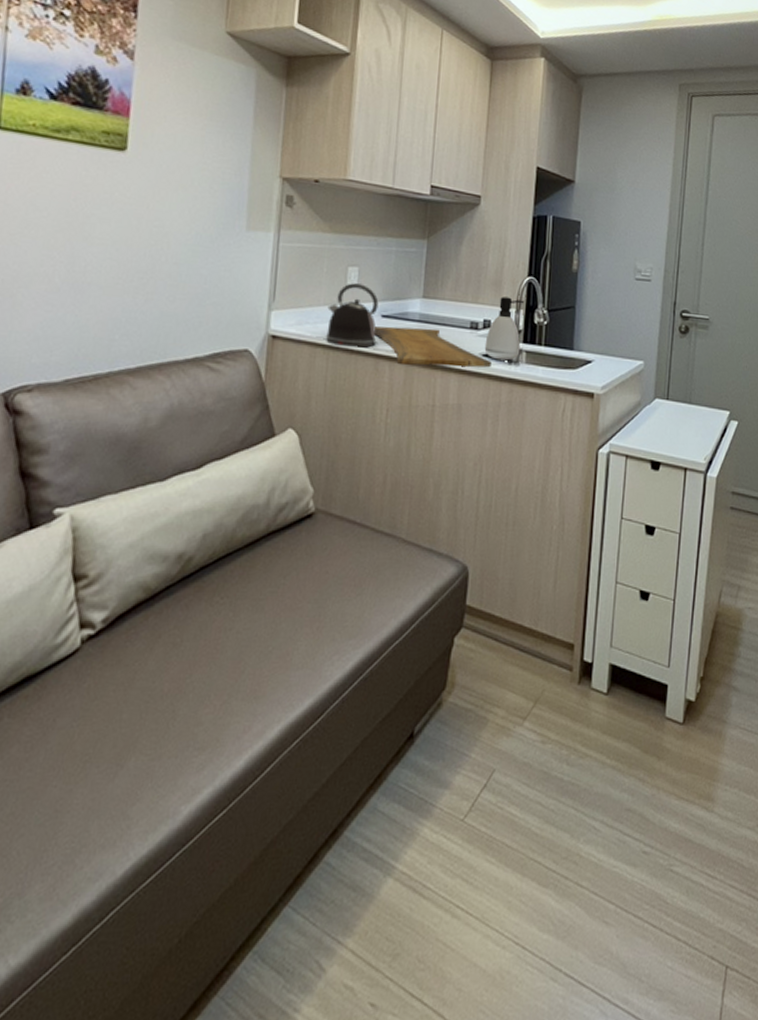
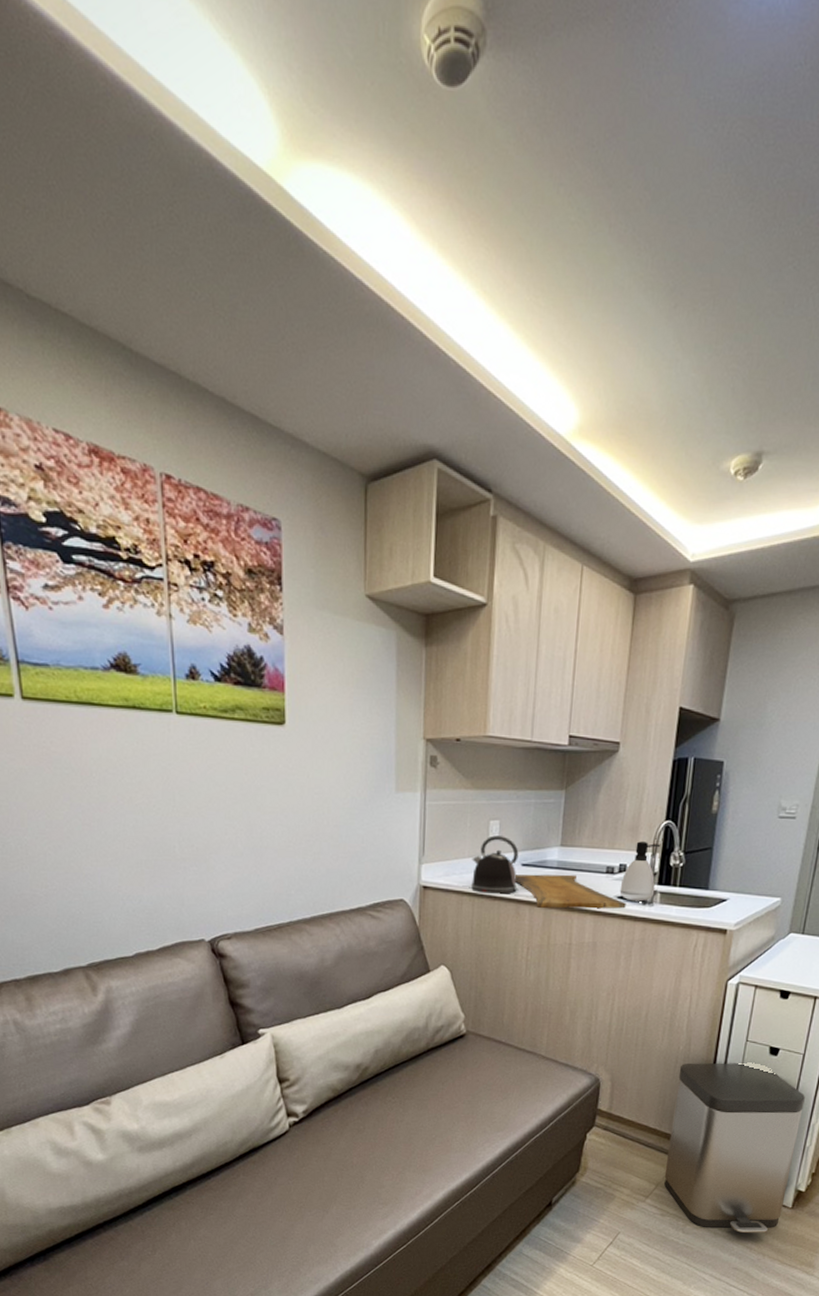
pedal bin: none [543,544,685,760] -> present [664,1063,805,1233]

